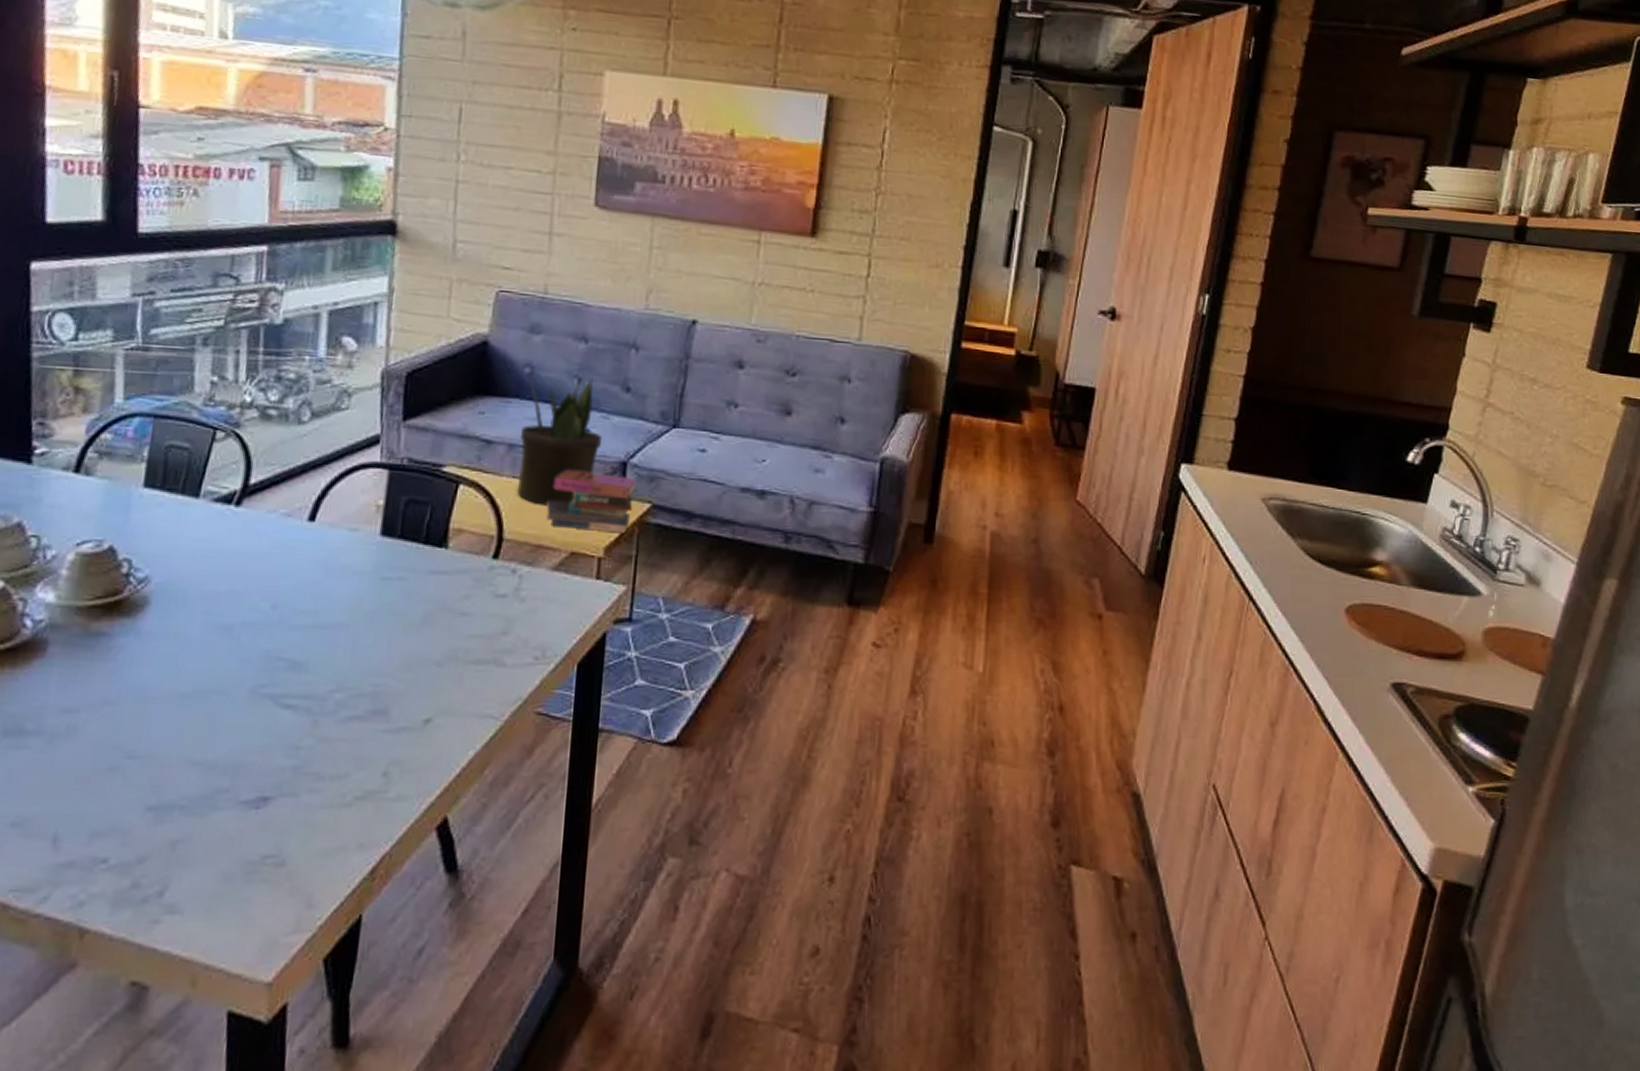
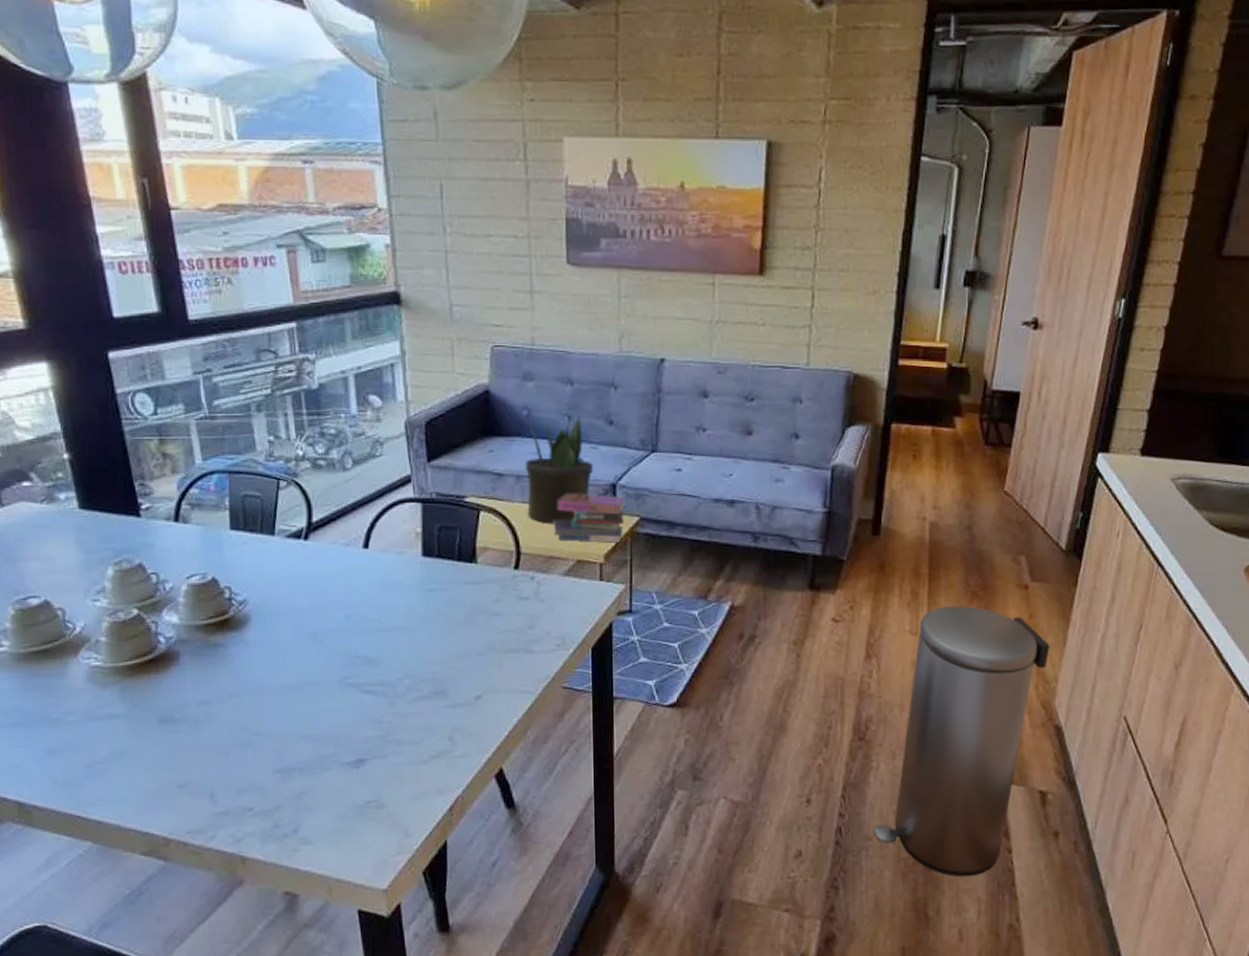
pedal bin: none [909,634,1127,989] -> present [873,605,1050,876]

